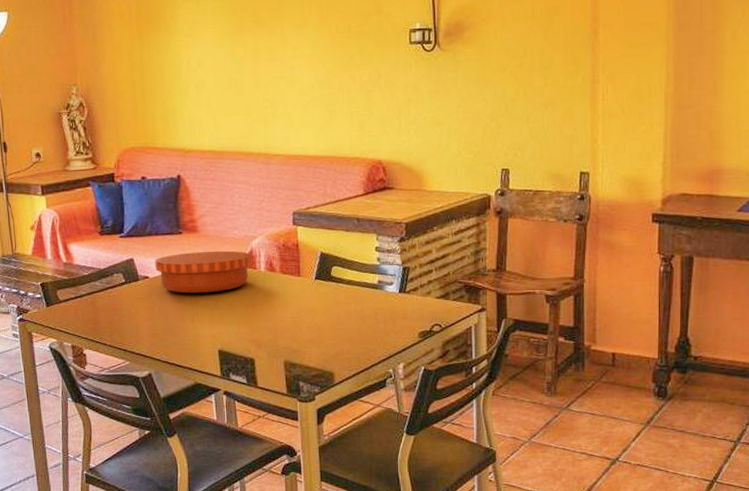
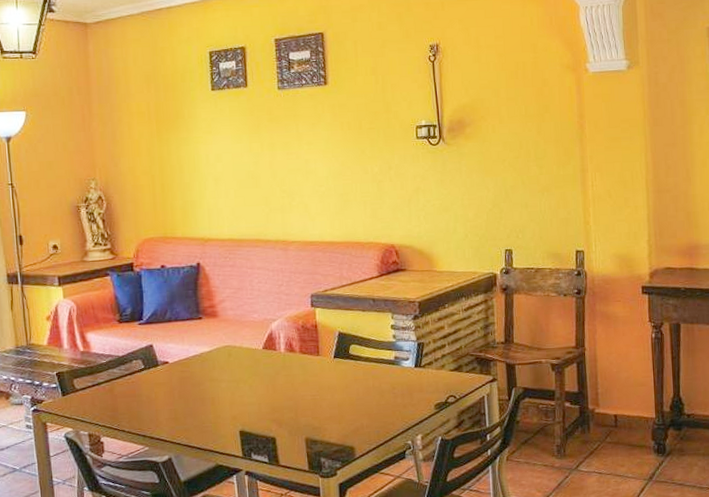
bowl: present [155,250,252,294] -> none [175,333,272,377]

